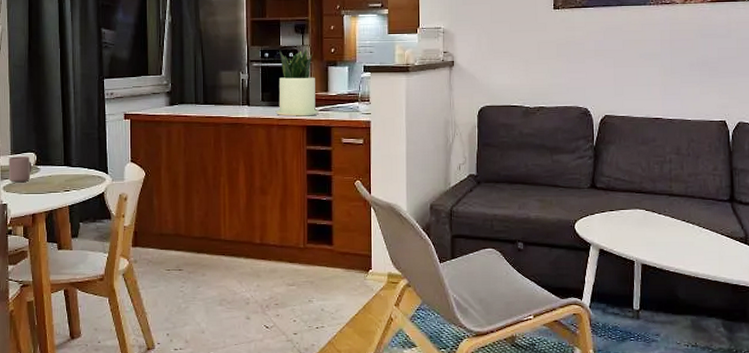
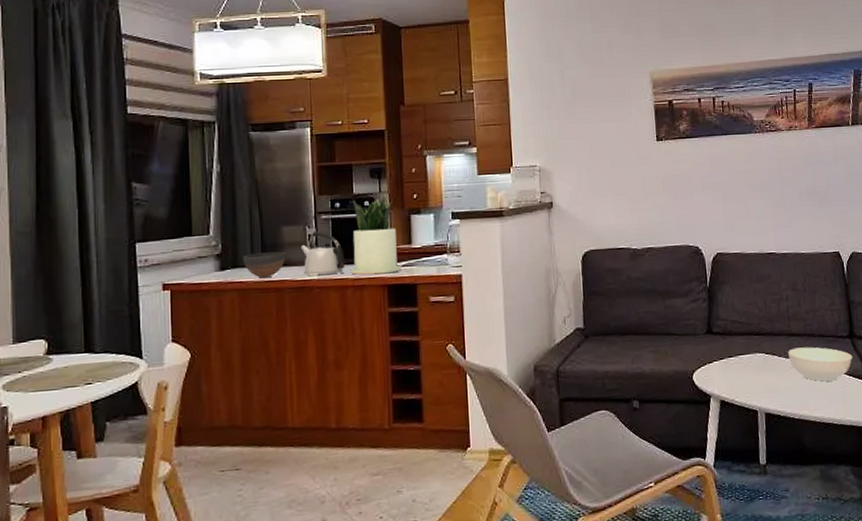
cup: present [8,156,32,183] -> none [9,344,42,379]
bowl: none [188,92,222,114] -> present [243,251,285,279]
kettle: none [235,77,272,115] -> present [300,231,345,276]
bowl: none [667,207,732,240] -> present [787,347,853,382]

